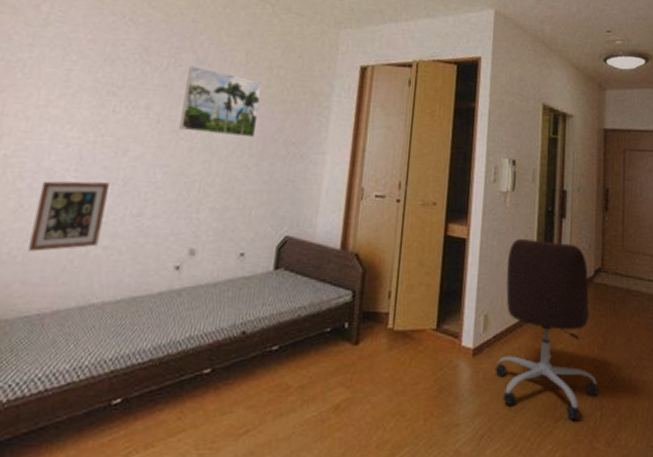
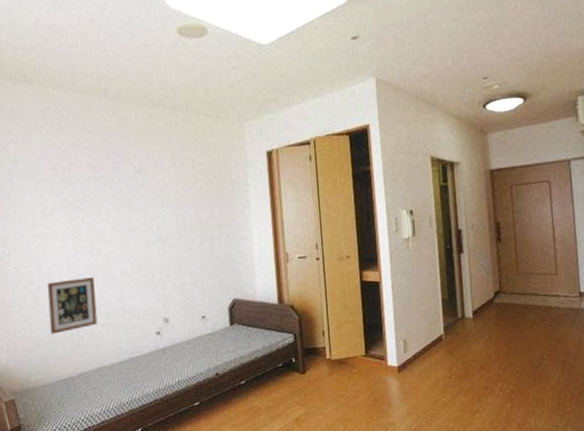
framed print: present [179,66,263,138] -> none [130,175,194,229]
office chair: present [495,238,598,420] -> none [417,274,507,412]

